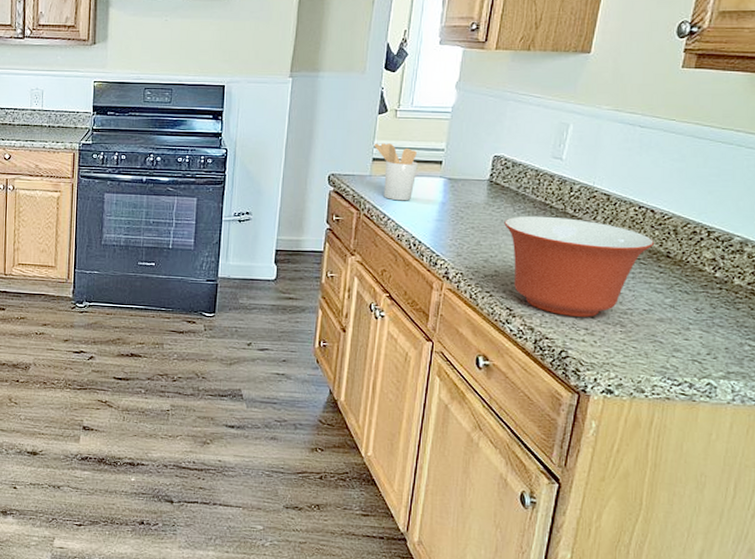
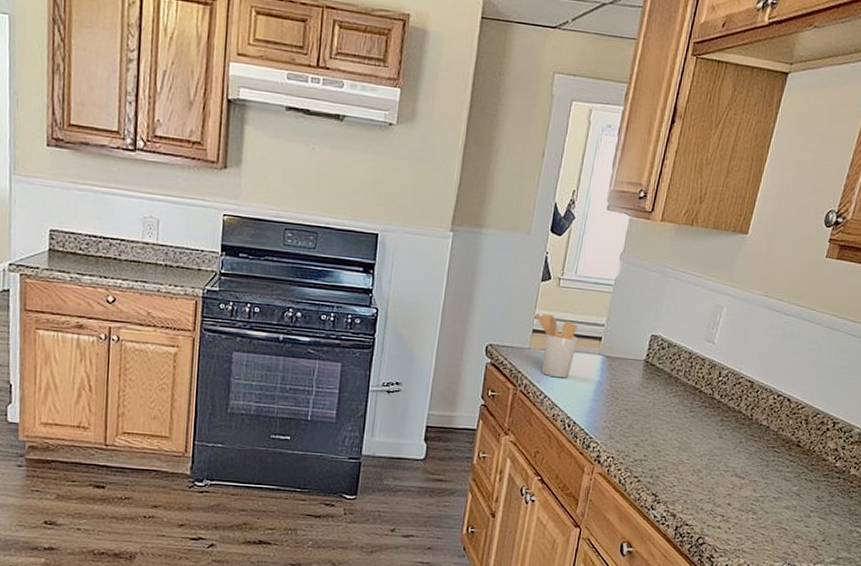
mixing bowl: present [504,215,654,317] -> none [656,399,788,504]

